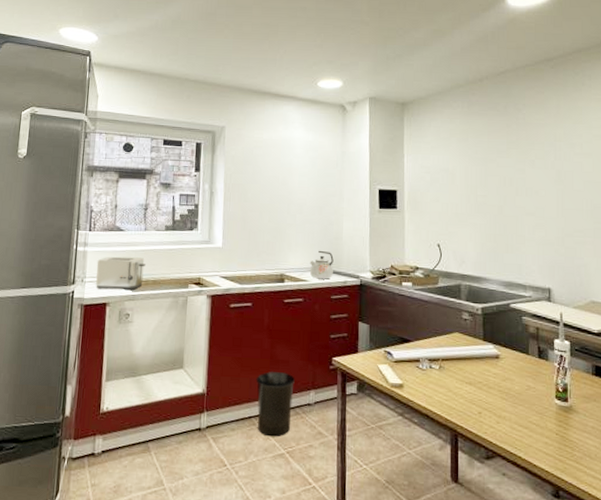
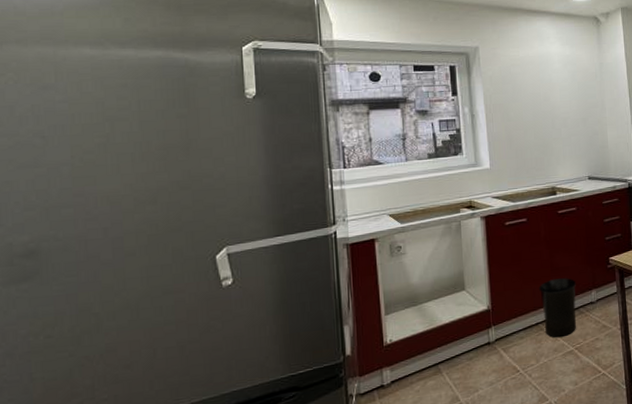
toaster: present [96,256,146,291] -> none [357,189,412,226]
kettle: present [309,250,334,279] -> none [579,160,602,188]

